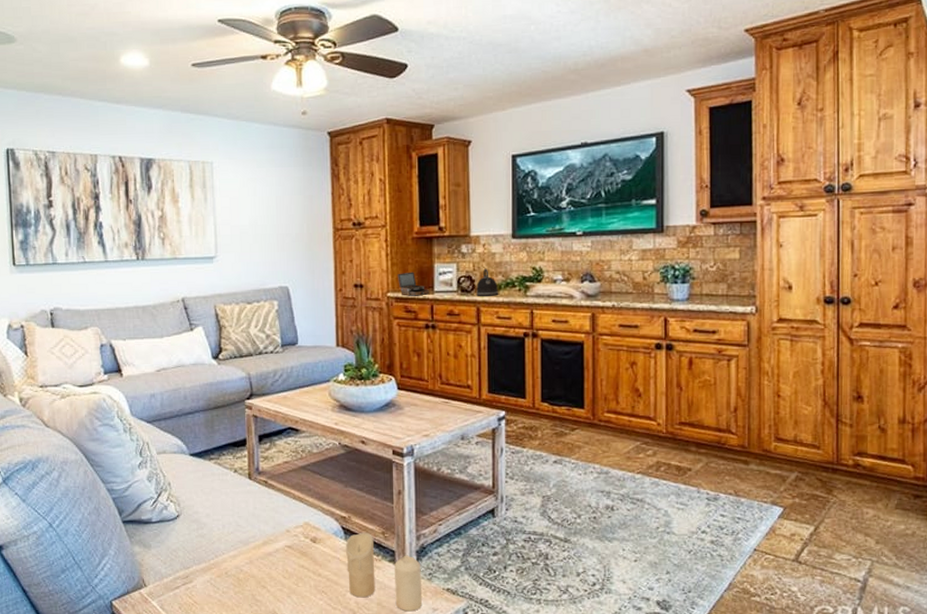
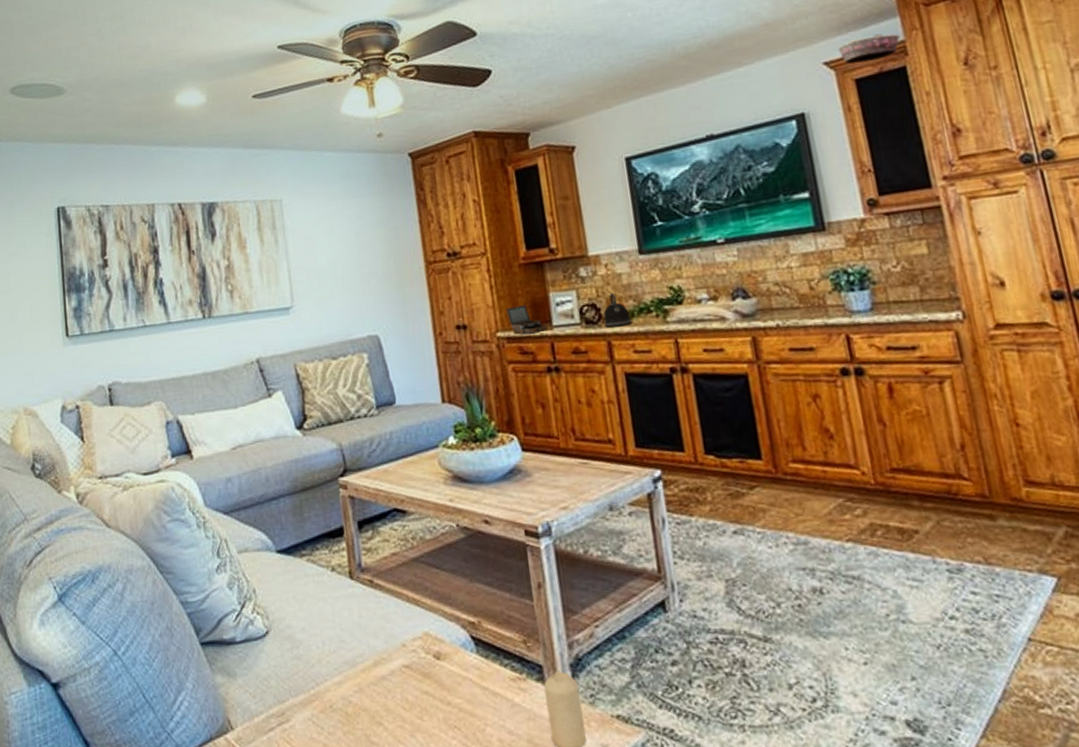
candle: present [345,532,376,598] -> none [478,642,523,733]
decorative basket: none [701,70,752,93] -> present [838,33,900,64]

